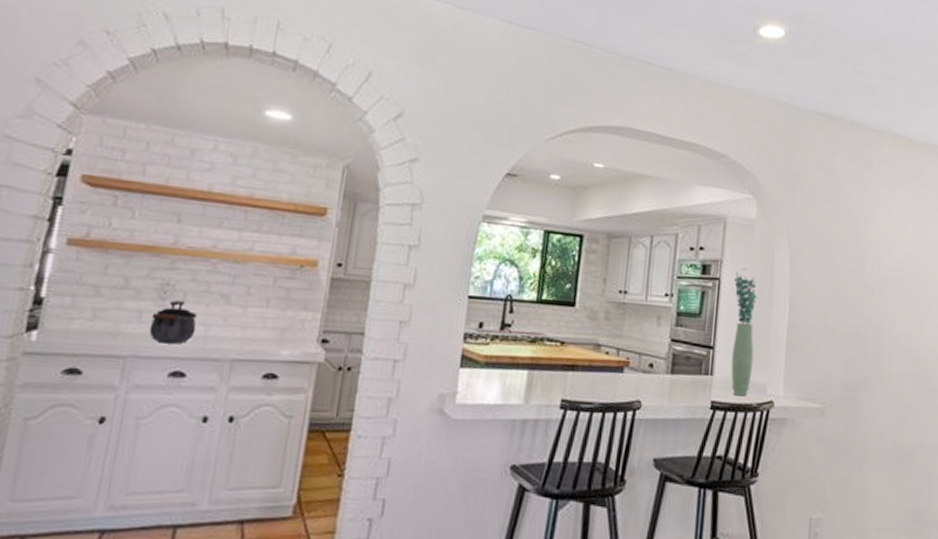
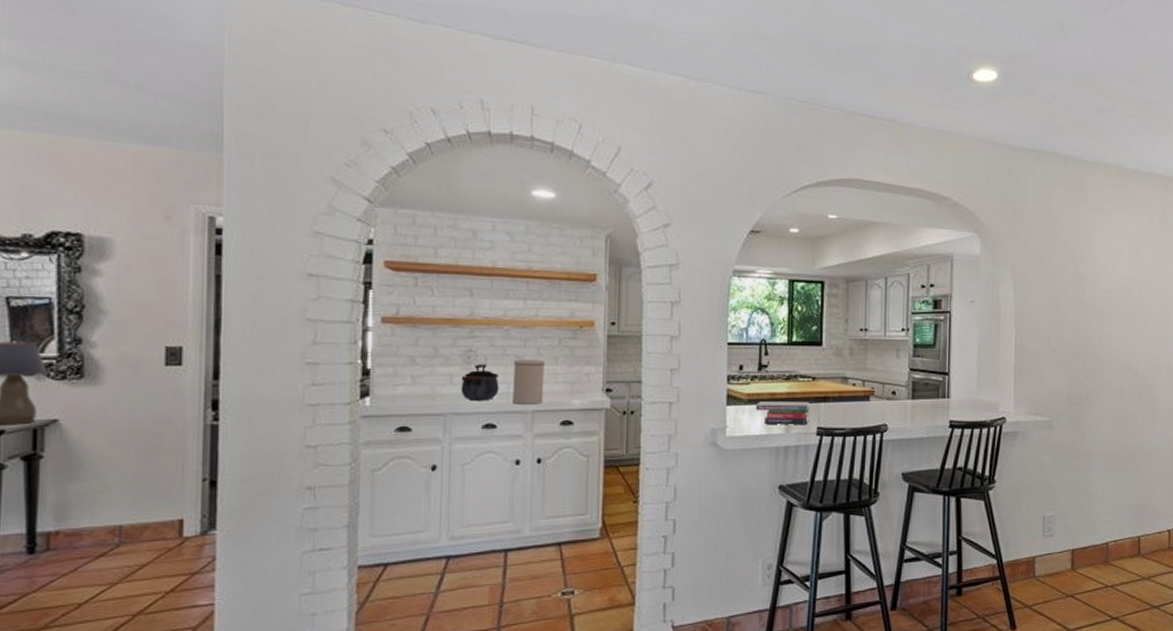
canister: none [209,298,255,354] -> present [513,359,546,406]
books: none [492,365,555,395] -> present [755,401,810,425]
vase: present [731,272,757,397] -> none [964,305,986,415]

